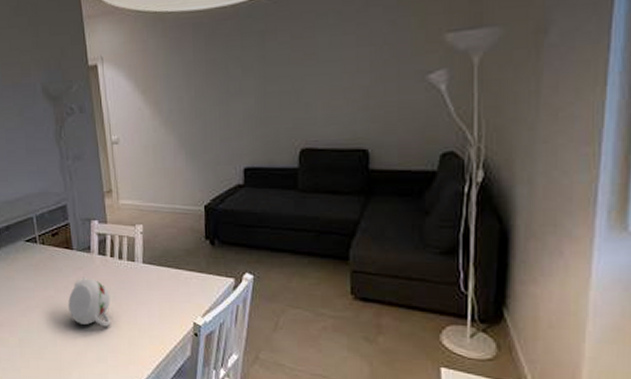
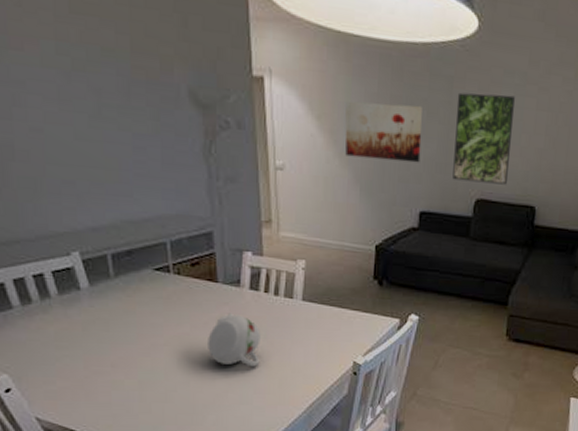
wall art: none [166,64,240,124] -> present [345,101,422,163]
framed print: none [270,37,332,133] -> present [452,92,516,185]

